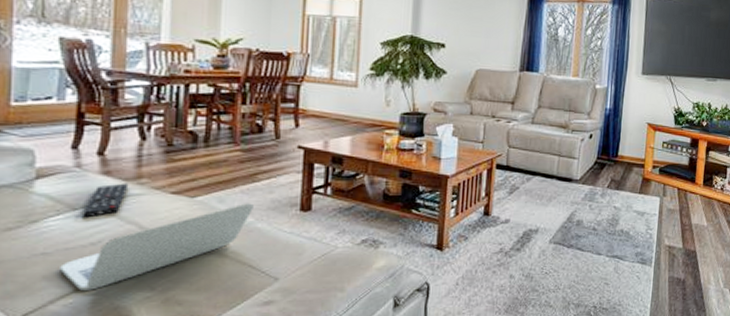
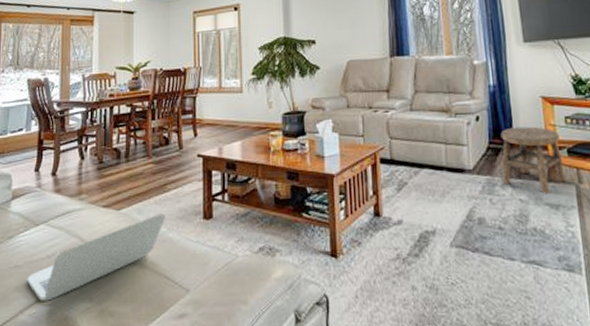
remote control: present [81,183,129,218] -> none [41,199,73,233]
stool: none [603,146,655,203] -> present [500,126,567,194]

